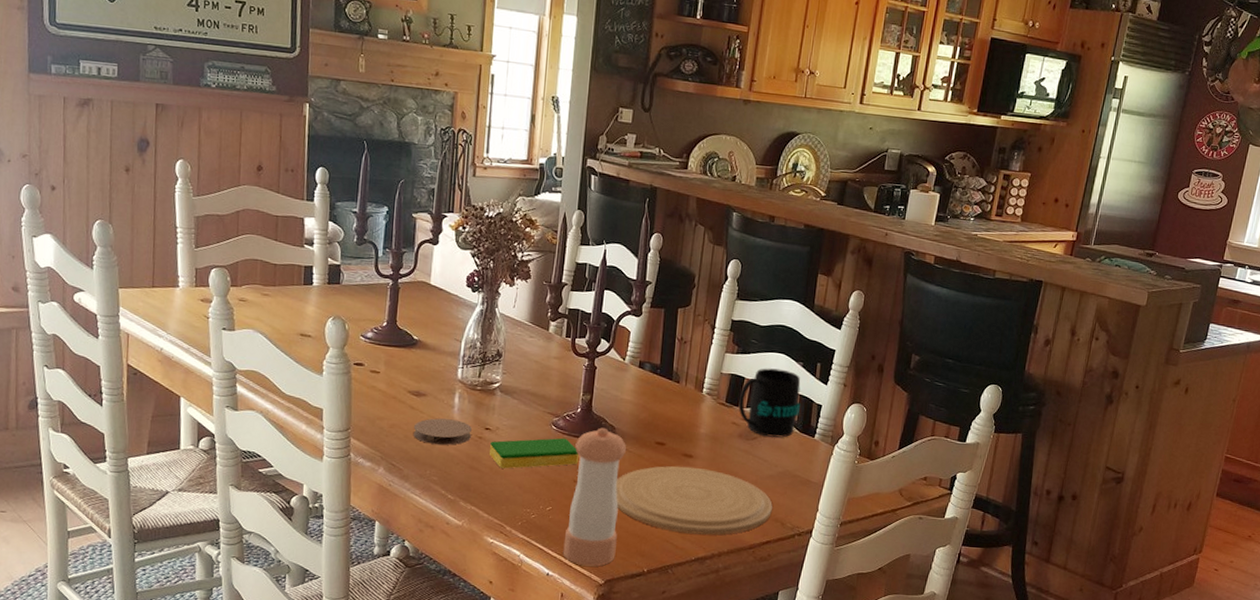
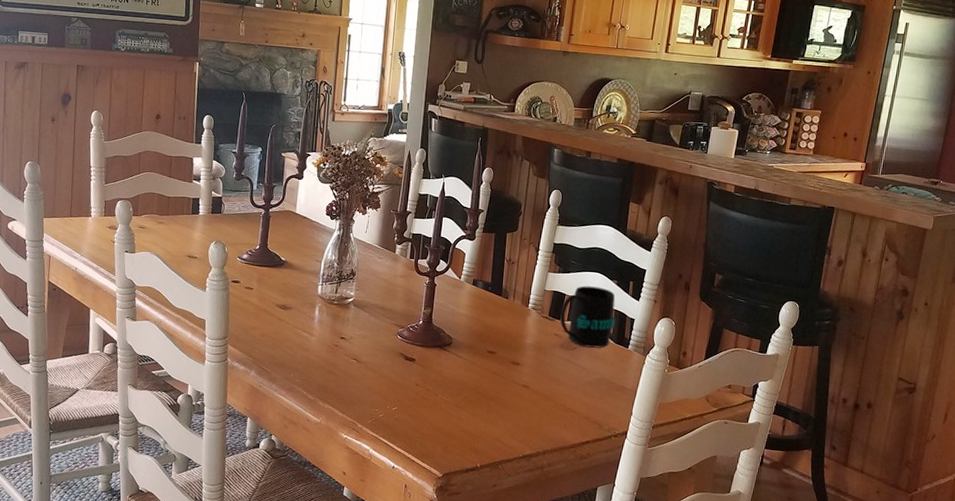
coaster: present [413,418,472,445] -> none [280,328,329,352]
dish sponge: present [490,438,579,469] -> none [344,346,421,373]
pepper shaker: present [563,427,627,567] -> none [406,337,462,461]
plate: present [615,466,773,535] -> none [452,372,591,435]

